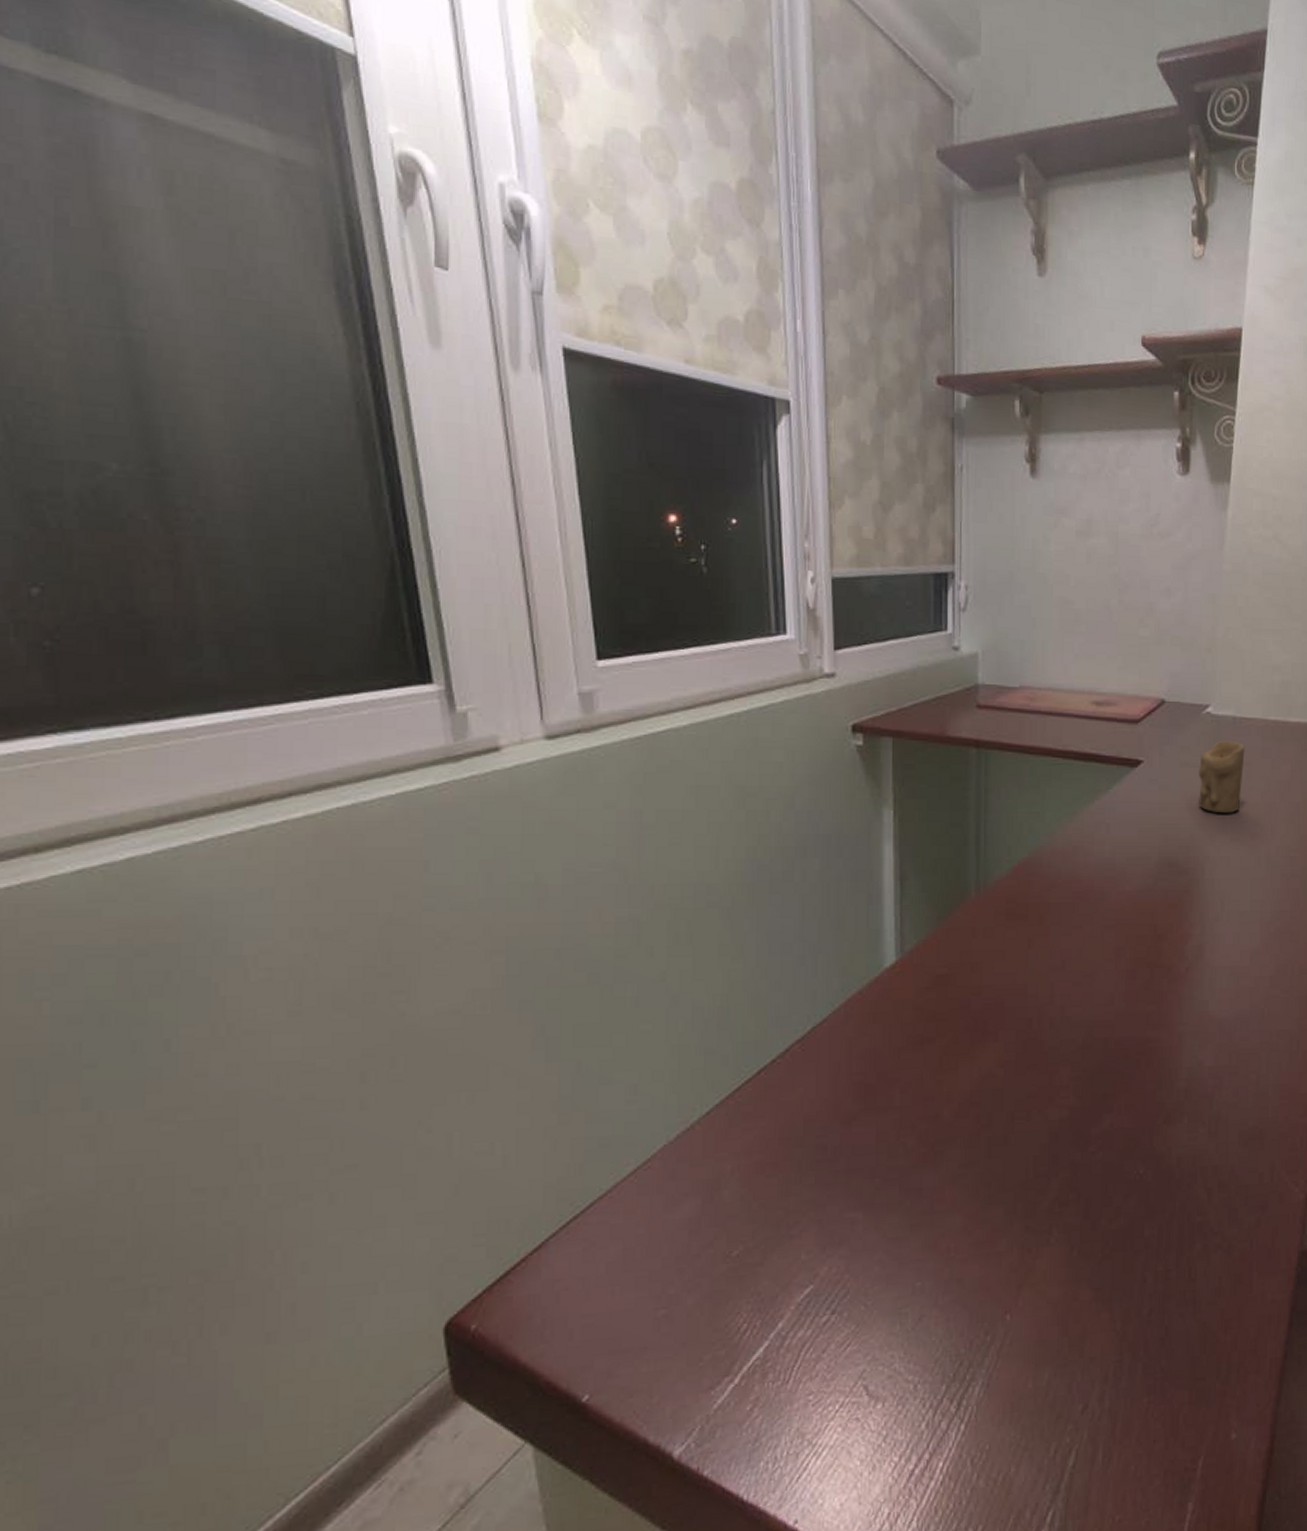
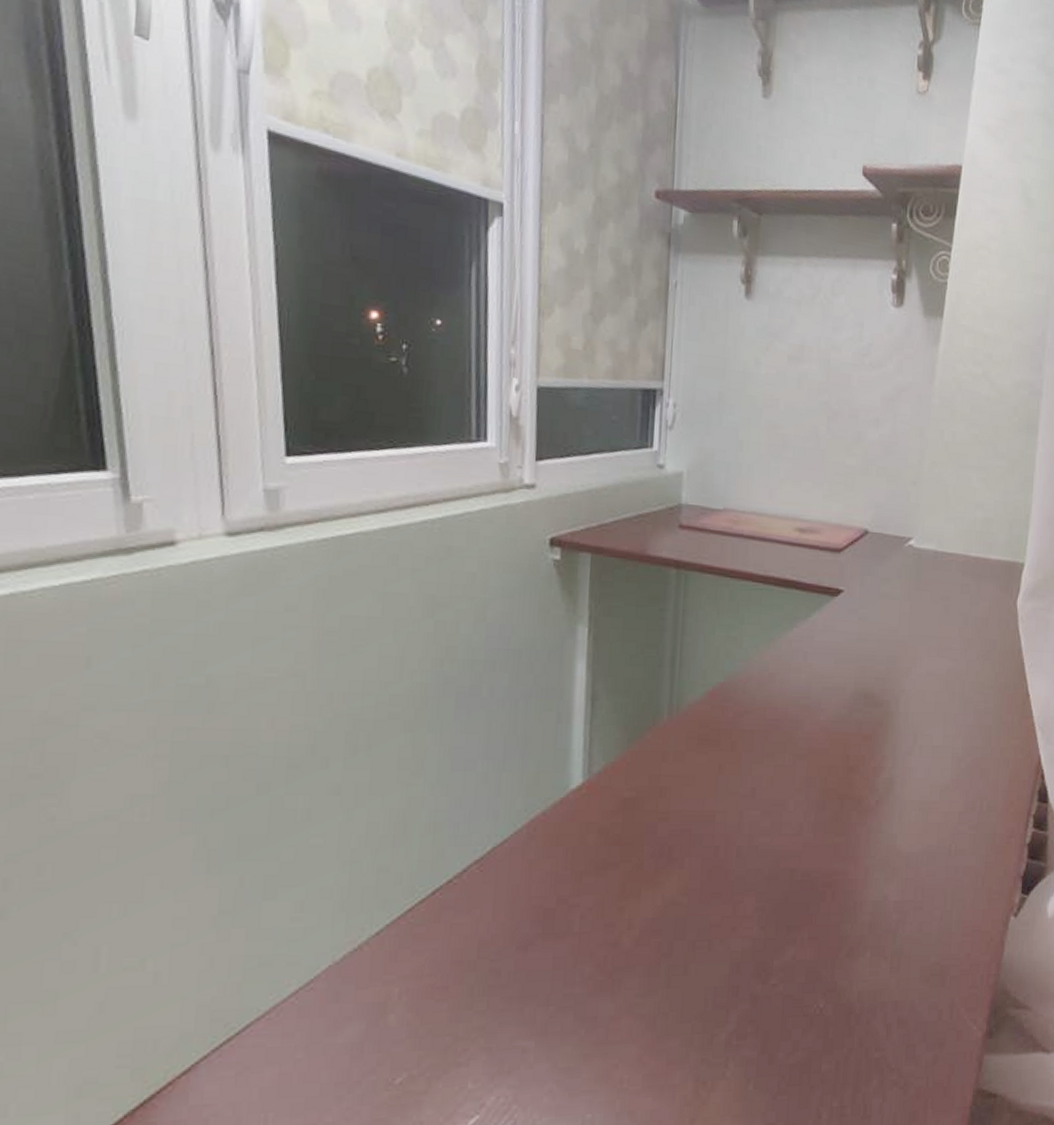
candle: present [1198,741,1245,814] -> none [897,575,945,648]

